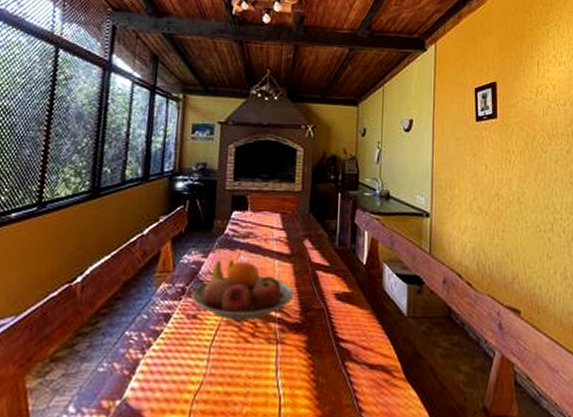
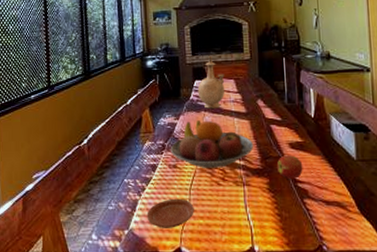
plate: none [148,358,213,397] -> present [147,198,194,228]
vase: none [234,183,270,247] -> present [197,56,225,109]
apple: none [319,307,348,337] -> present [277,155,303,179]

